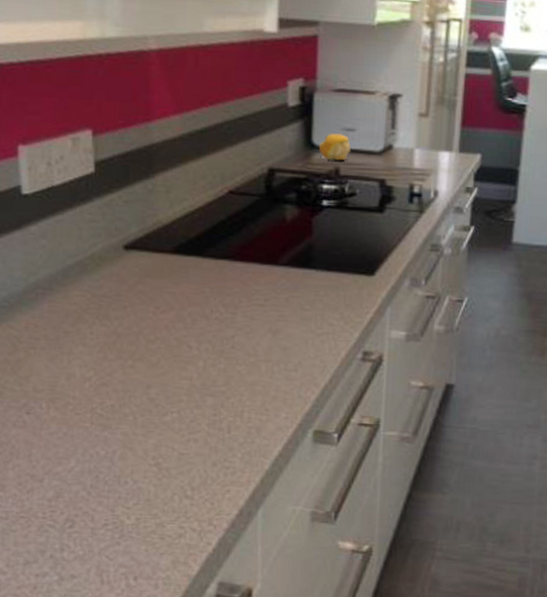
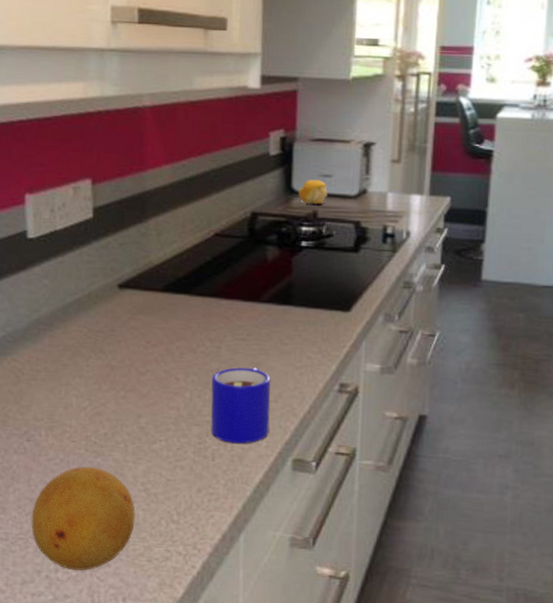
fruit: none [33,440,146,549] -> present [31,466,135,571]
mug: none [226,334,290,415] -> present [211,367,271,444]

